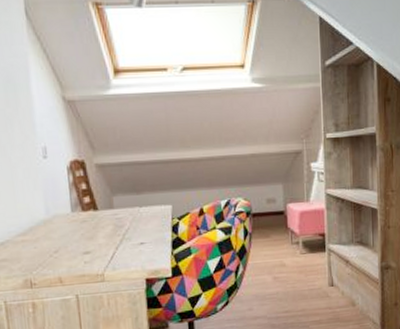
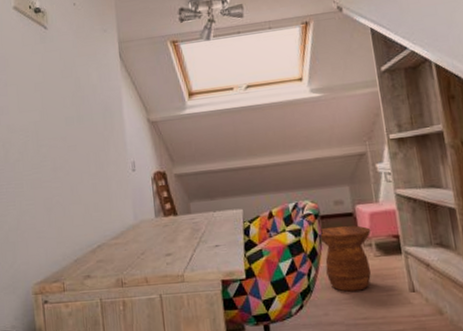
side table: none [249,224,300,288] -> present [319,225,372,292]

